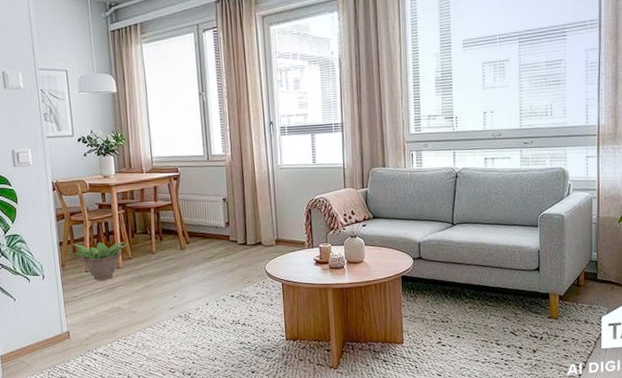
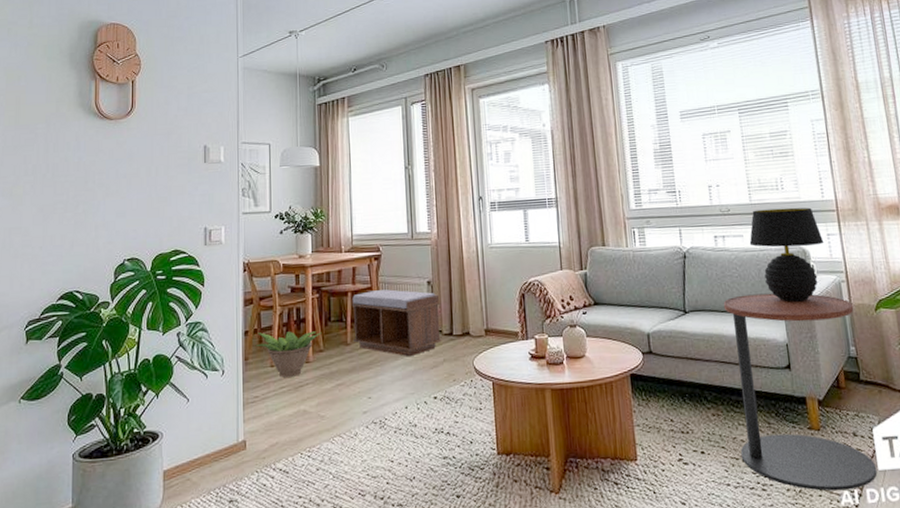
bench: none [155,206,236,263] -> present [352,289,441,357]
side table: none [487,208,600,365] -> present [723,293,877,491]
table lamp: none [516,132,583,216] -> present [749,207,824,302]

